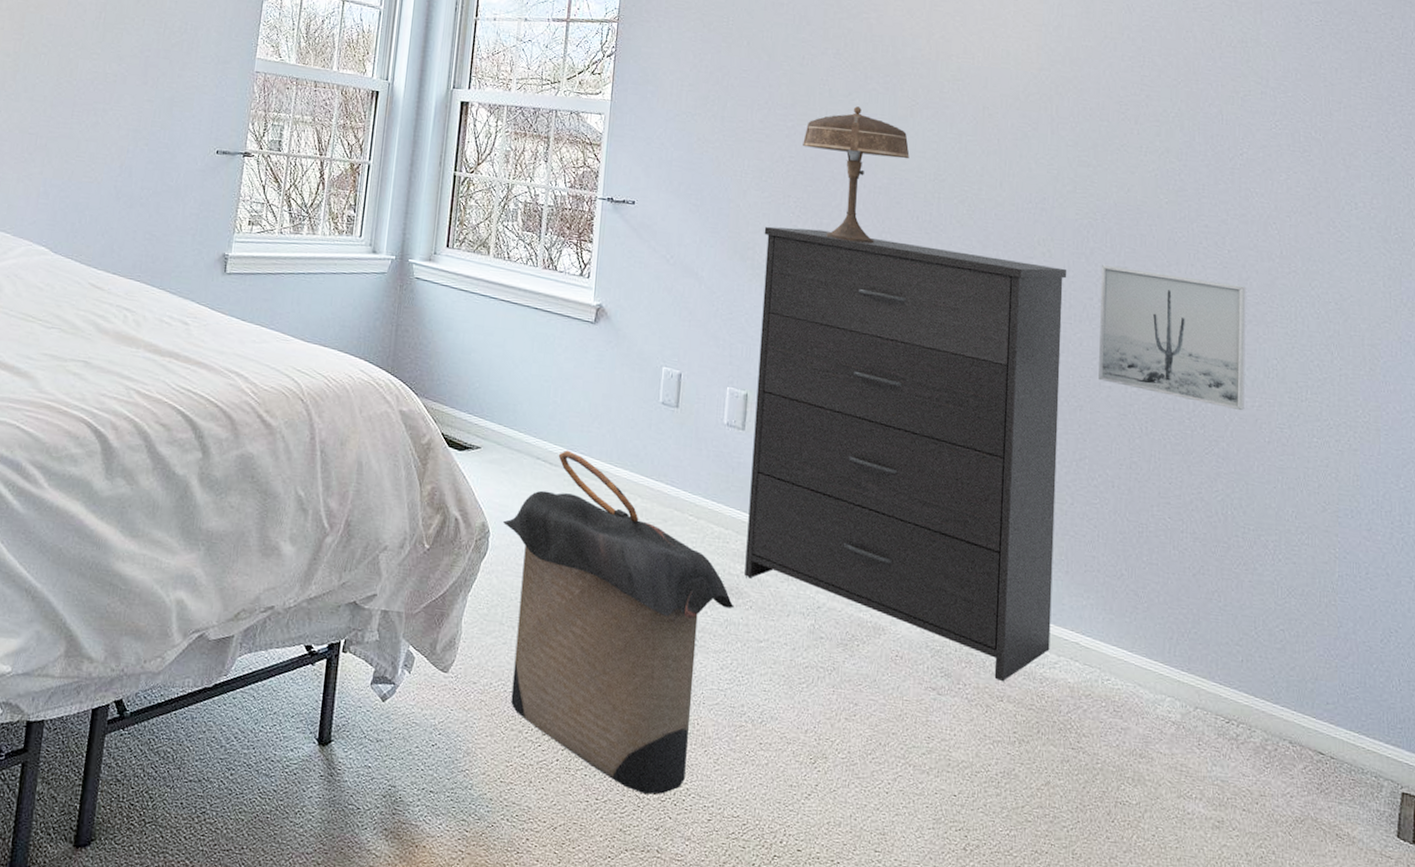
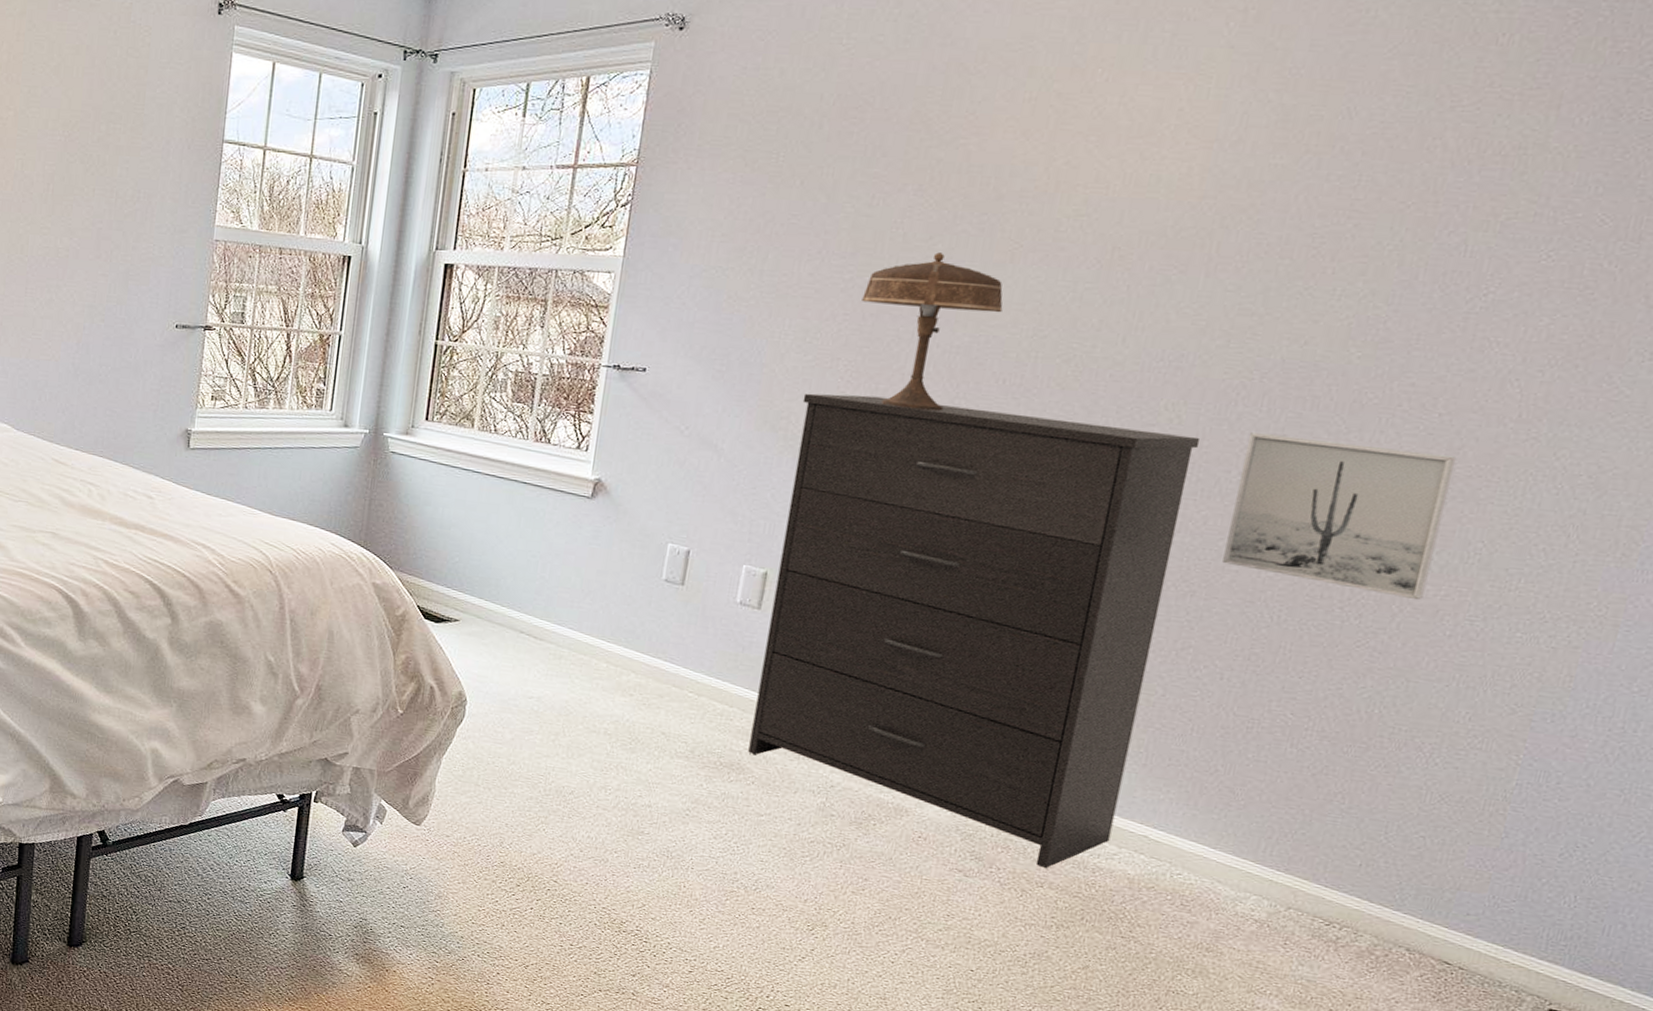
laundry hamper: present [503,450,734,795] -> none [482,624,734,946]

